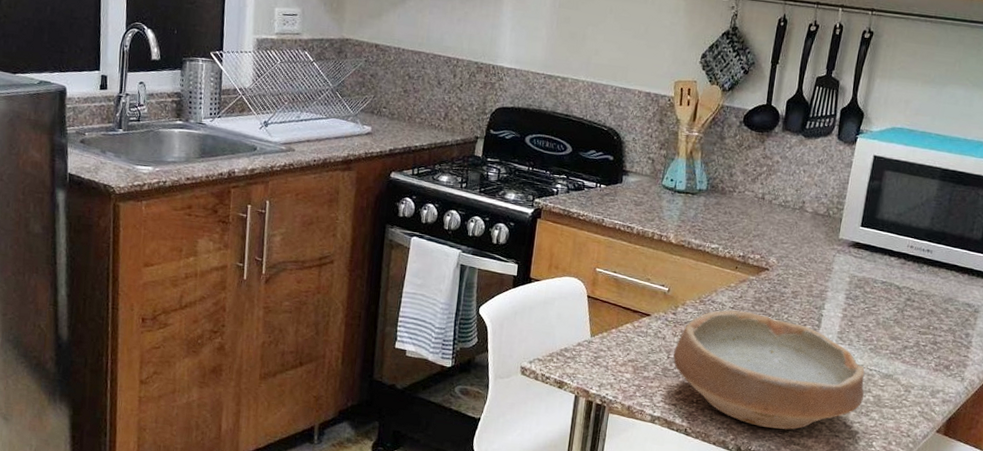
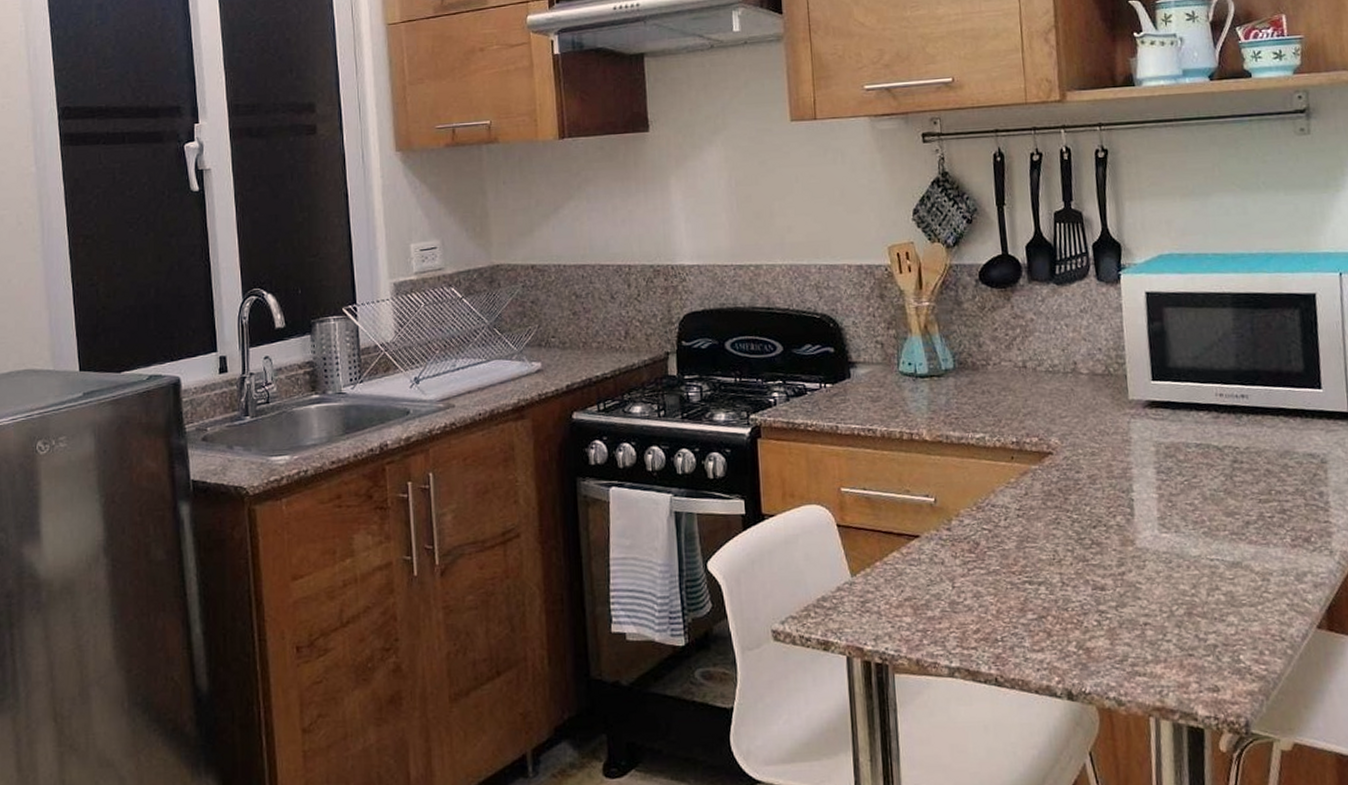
bowl: present [673,310,865,430] -> none [959,511,1212,659]

